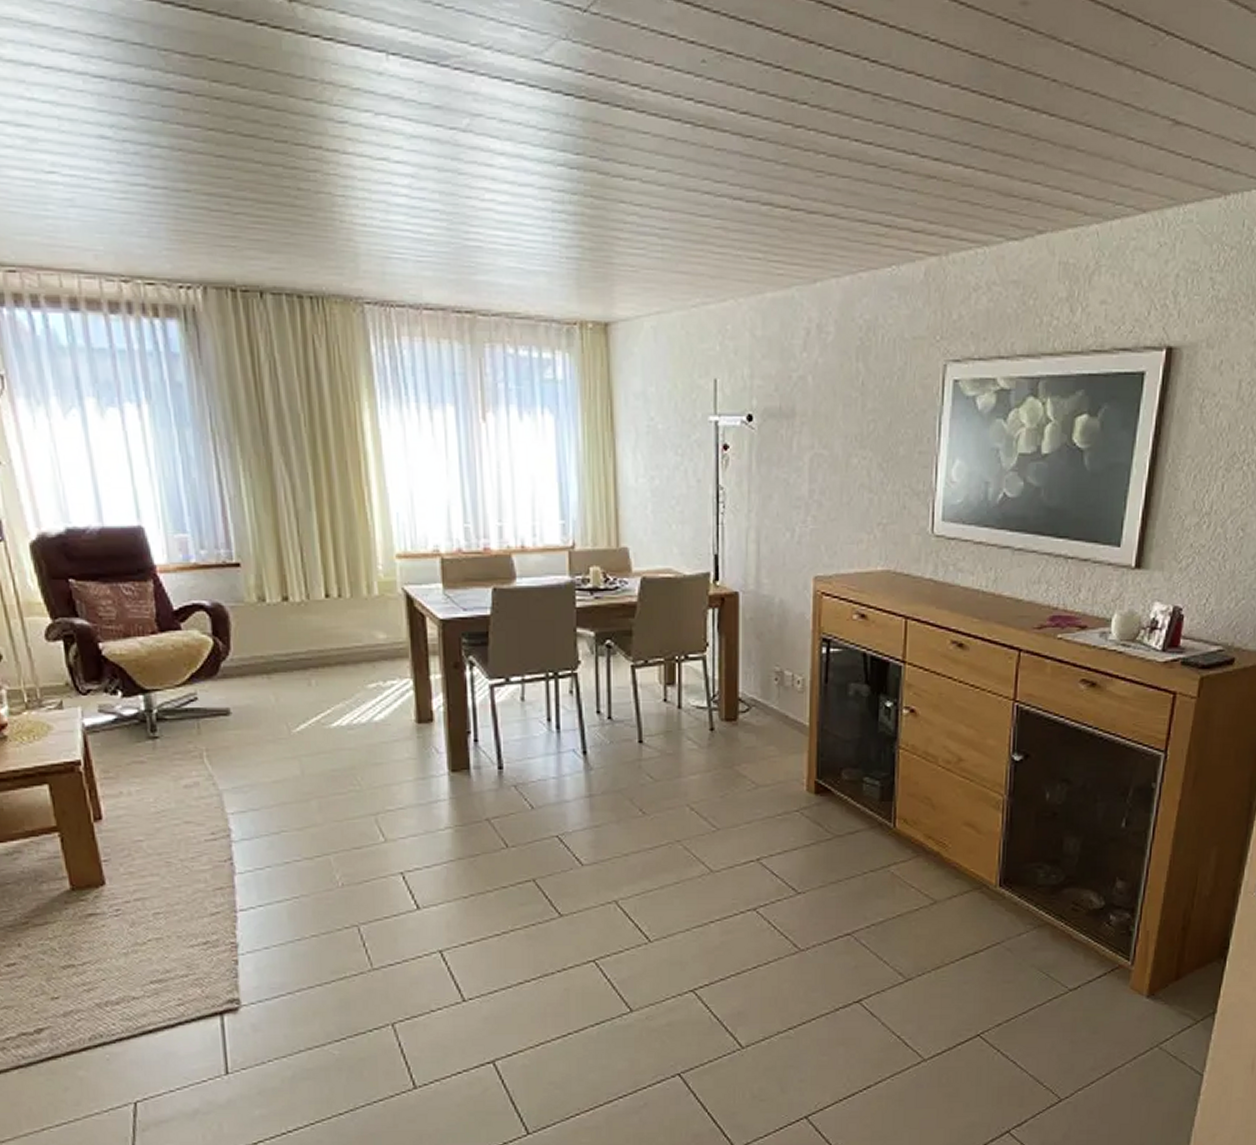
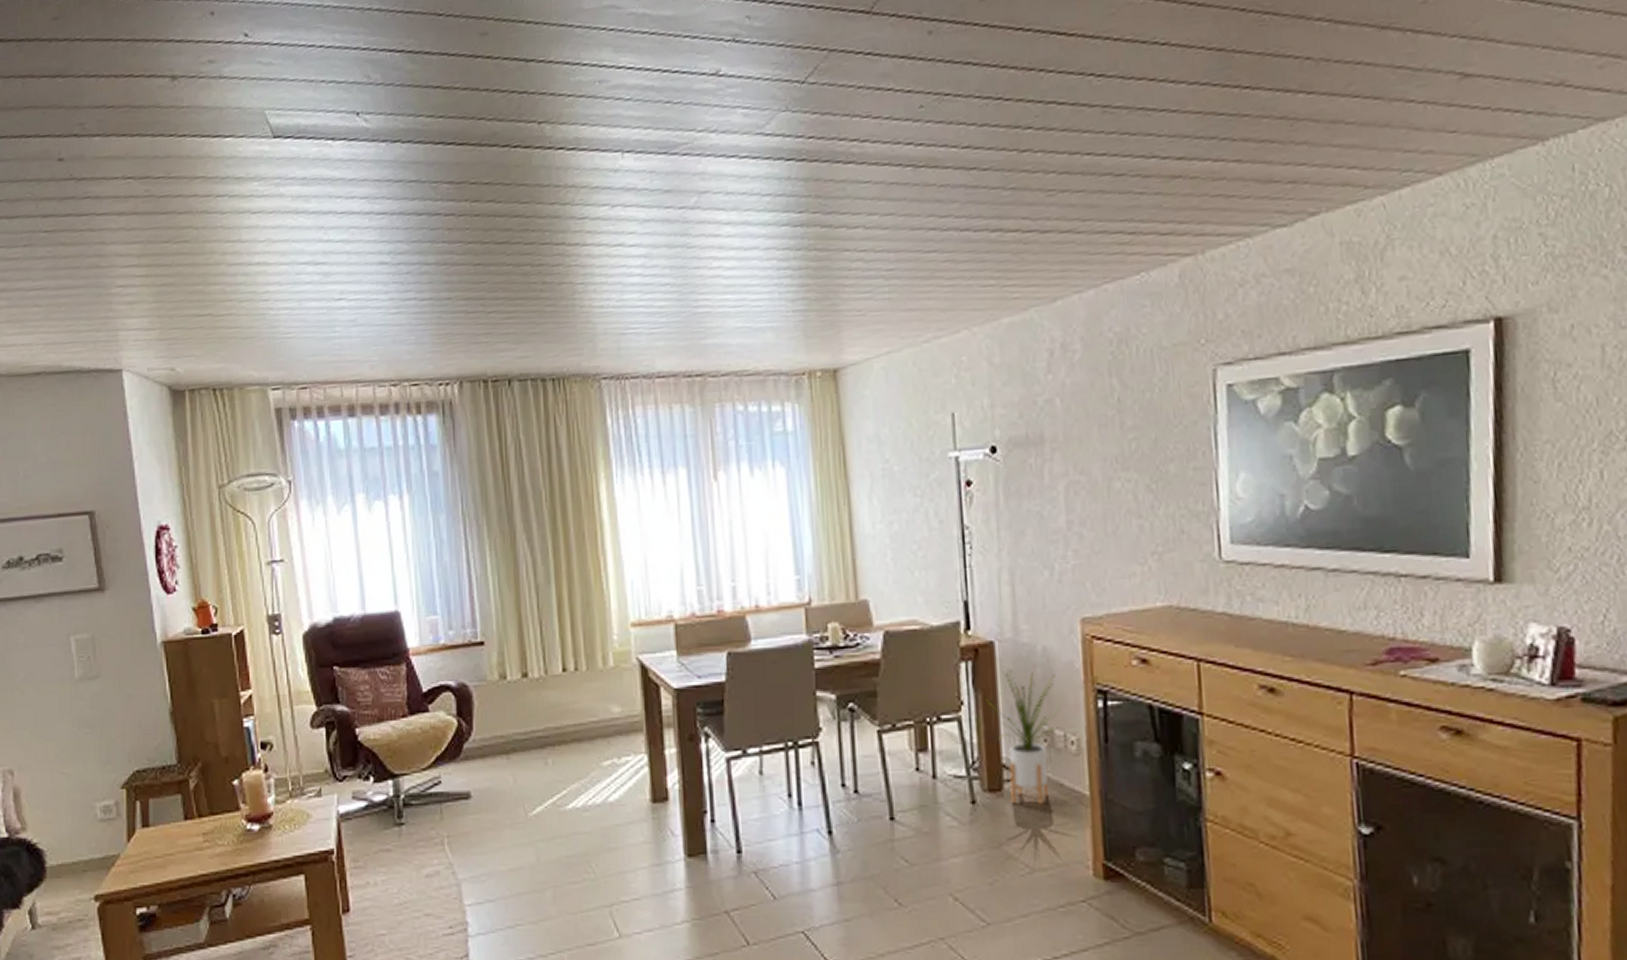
house plant: none [728,614,791,733] -> present [985,666,1061,805]

